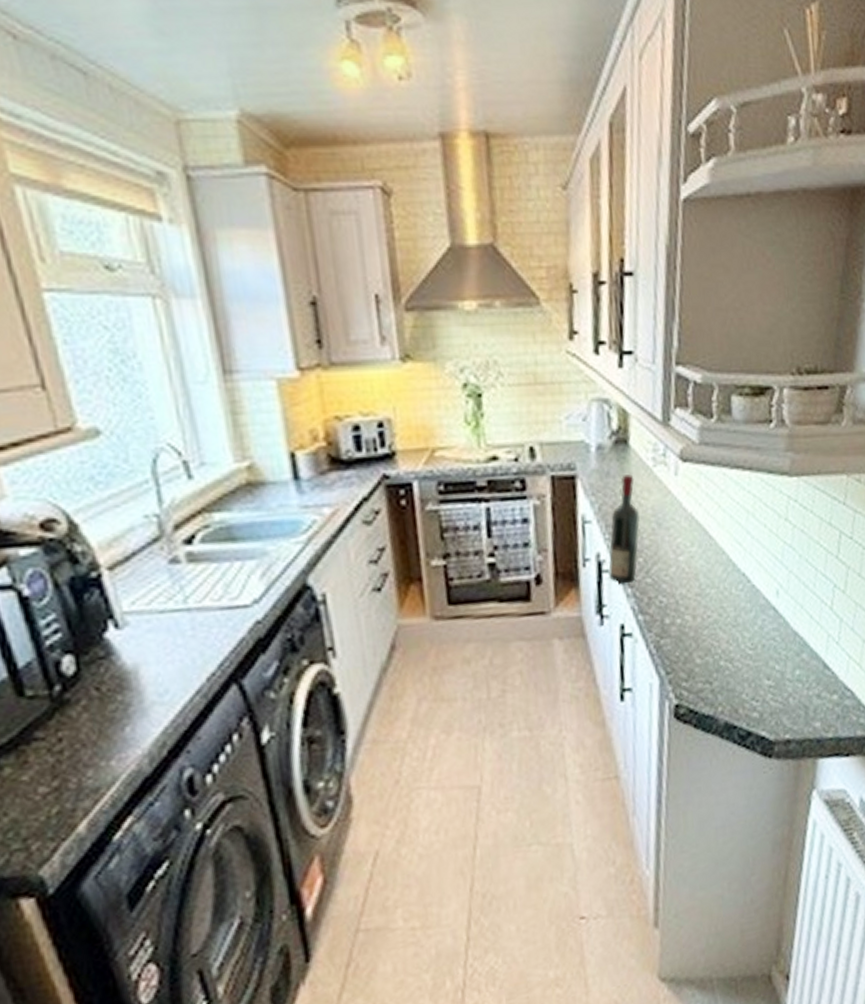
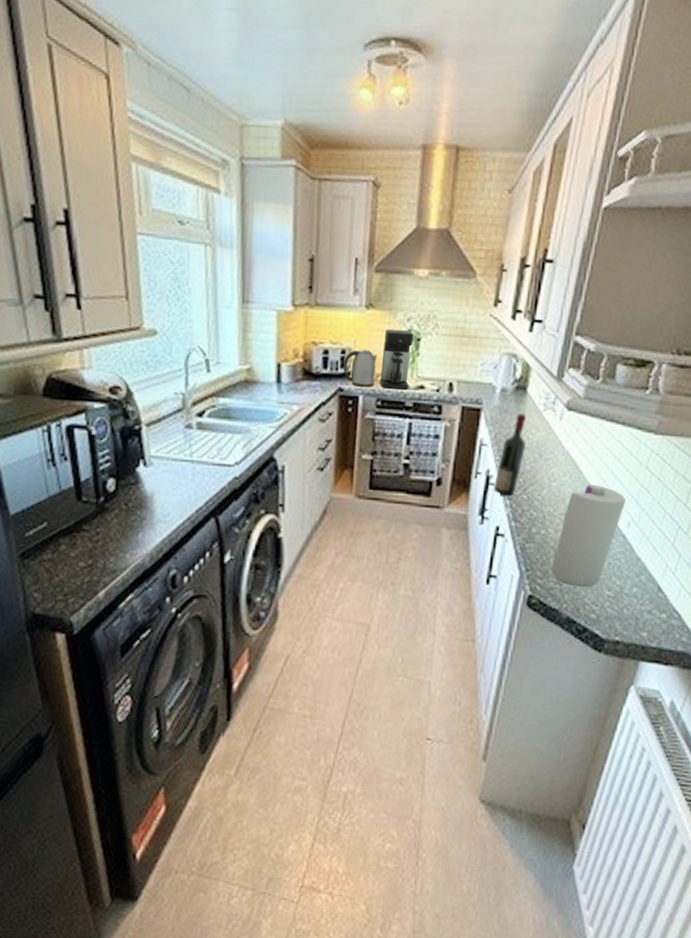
kettle: none [384,417,431,471] -> present [344,349,377,388]
coffee maker: none [432,384,478,468] -> present [379,329,414,390]
paper towel holder: none [696,550,770,682] -> present [551,484,626,587]

